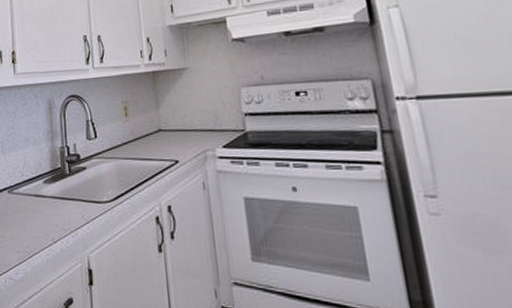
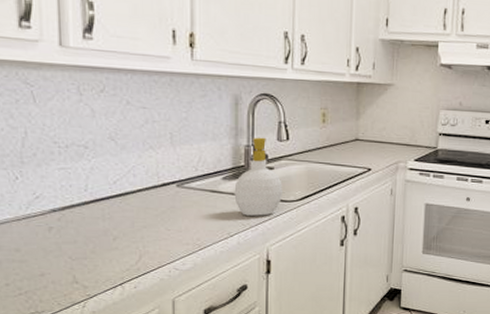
soap bottle: none [54,137,97,220] -> present [234,137,282,216]

